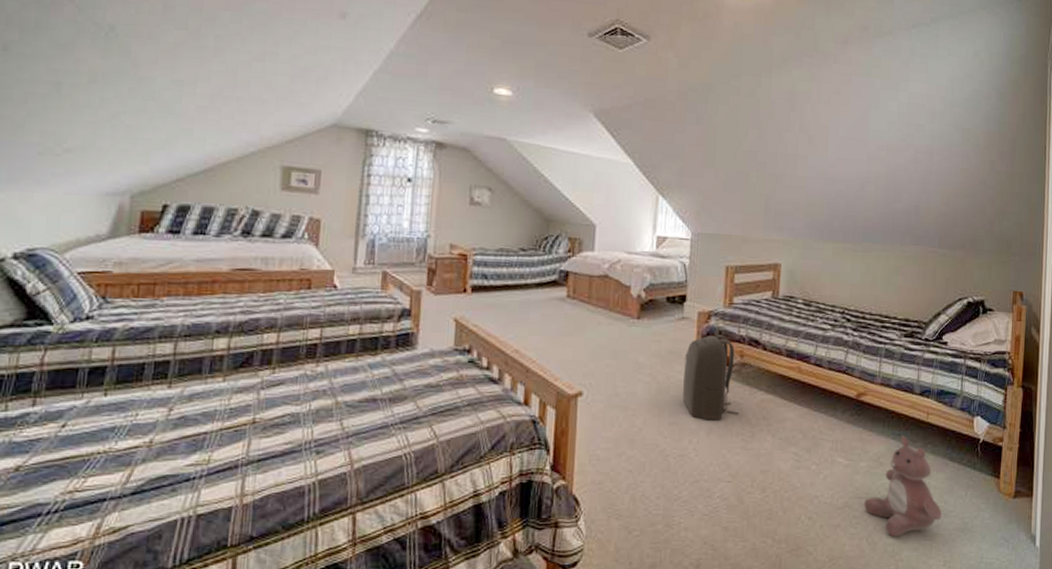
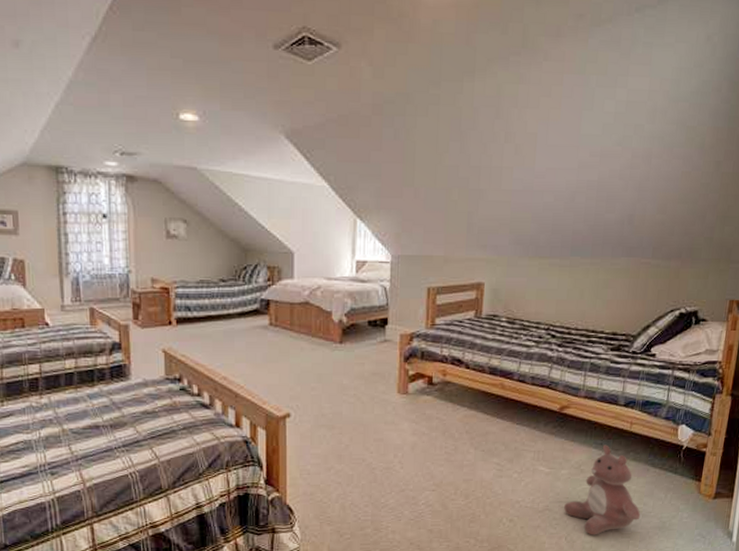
backpack: present [683,333,739,420] -> none [387,354,442,436]

